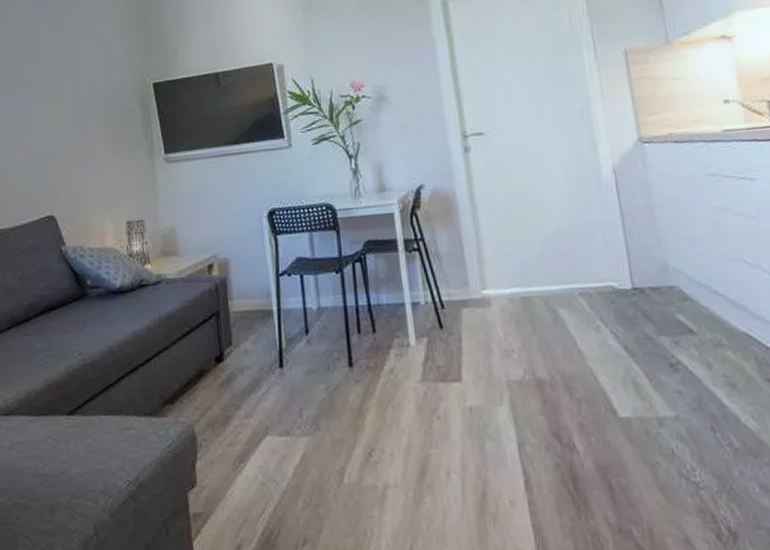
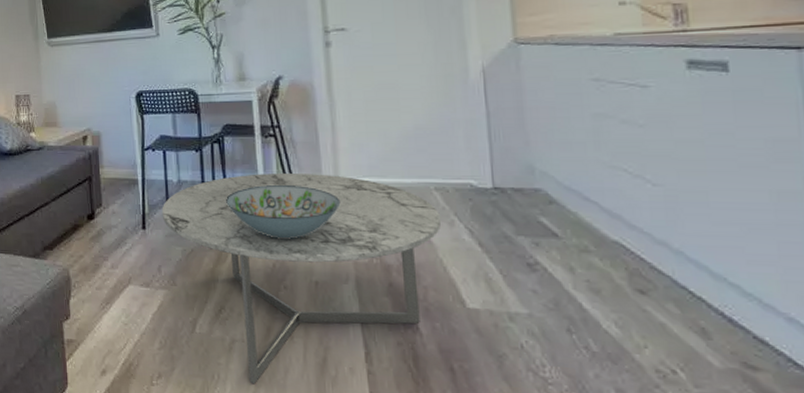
coffee table: none [301,287,588,536] -> present [161,174,441,384]
decorative bowl: none [371,302,490,363] -> present [226,185,341,239]

